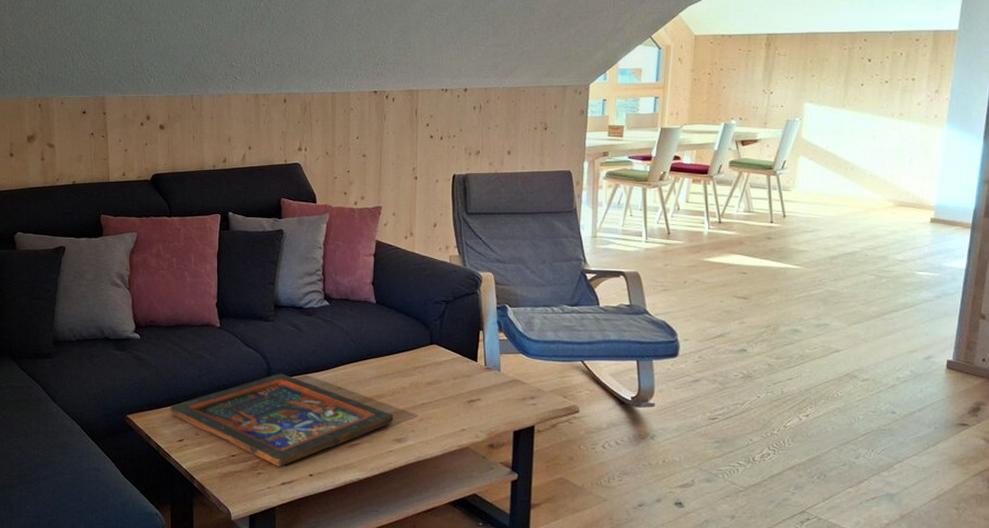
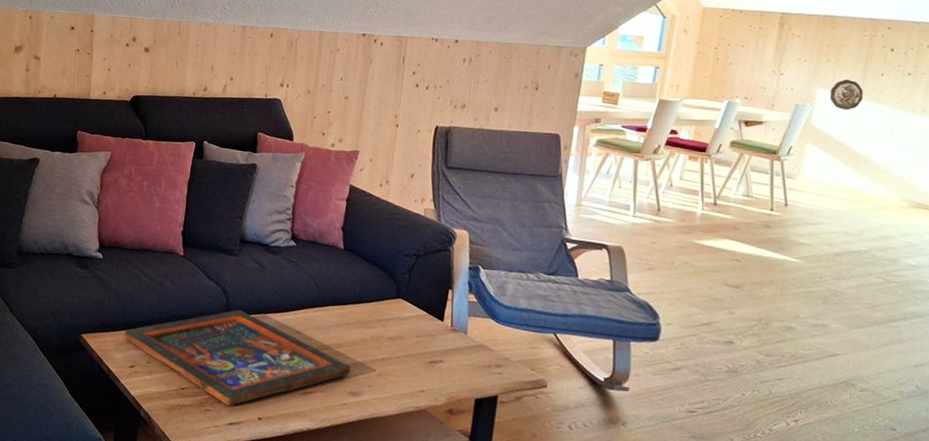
decorative plate: none [816,92,846,121] -> present [829,80,863,110]

